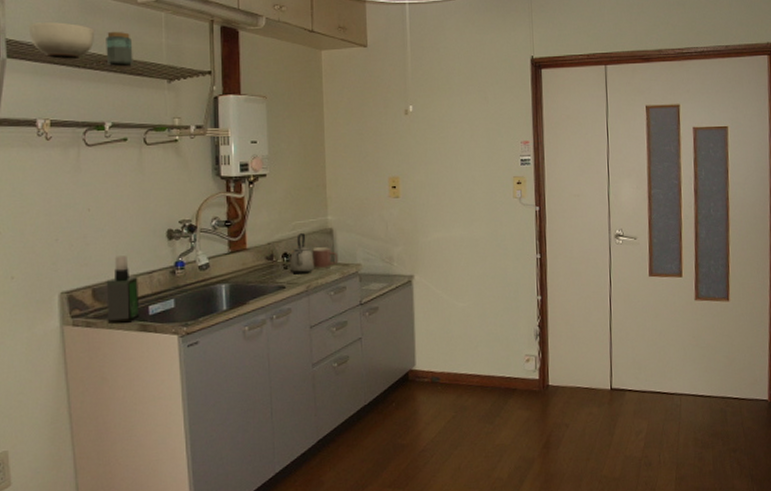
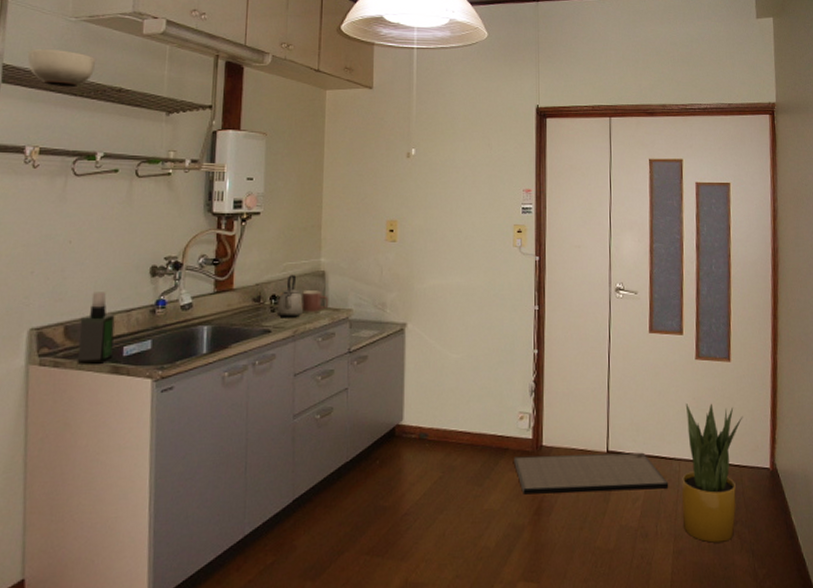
peanut butter: present [106,31,133,67] -> none [105,61,134,98]
doormat: none [522,388,671,430] -> present [514,452,669,495]
planter: none [683,341,742,470] -> present [681,403,743,543]

